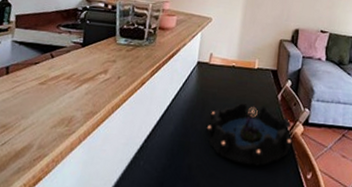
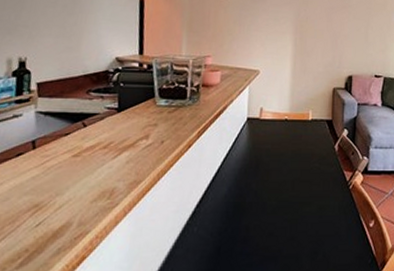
decorative bowl: present [206,102,292,166] -> none [262,156,352,220]

